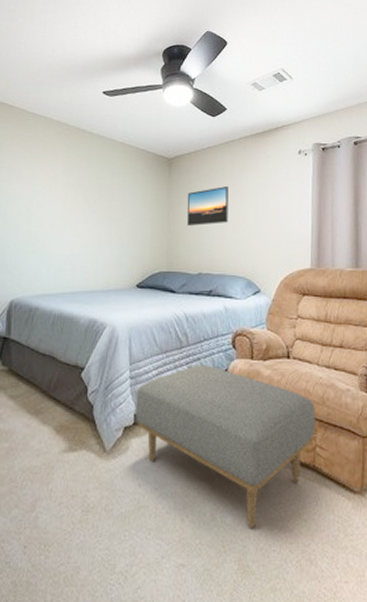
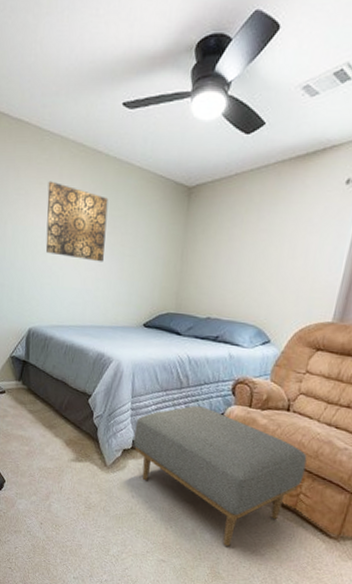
wall art: none [30,155,94,227] -> present [45,181,109,262]
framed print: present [186,185,228,227] -> none [200,221,253,267]

